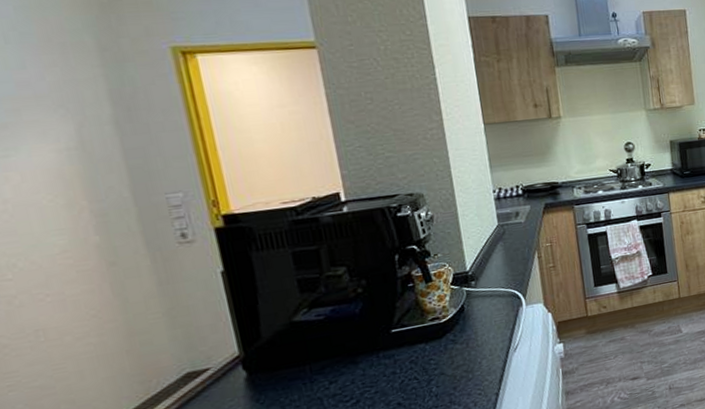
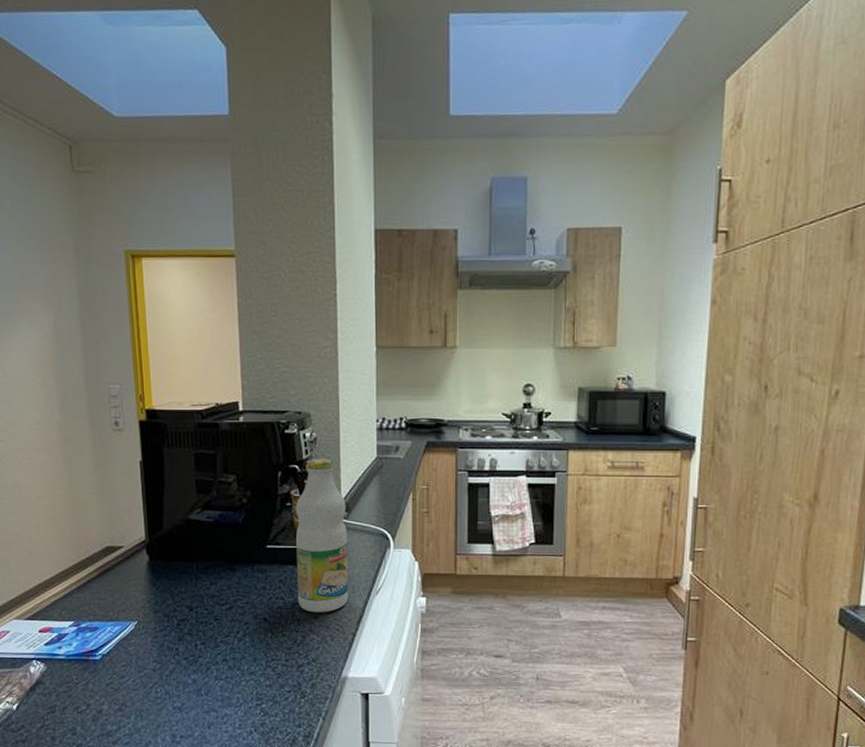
bottle: none [418,234,487,385] -> present [295,458,348,613]

